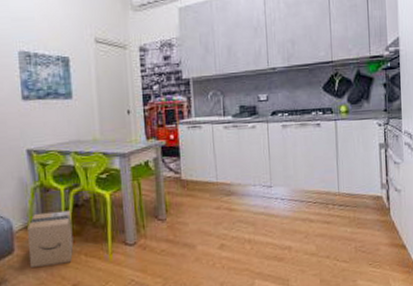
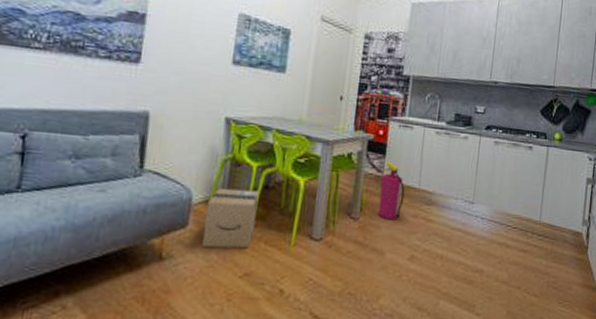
fire extinguisher: none [179,162,205,216] -> present [377,161,405,220]

